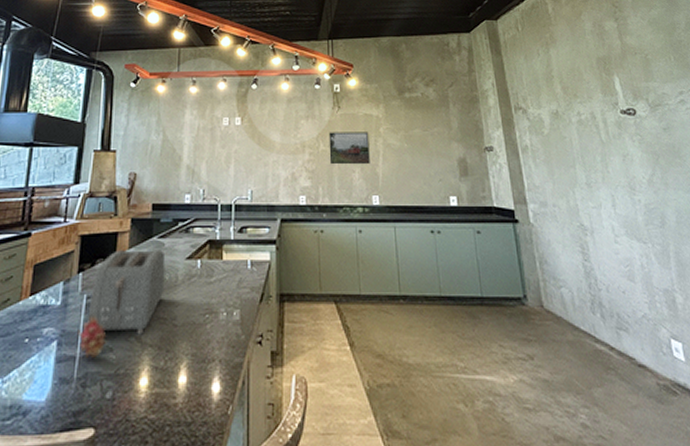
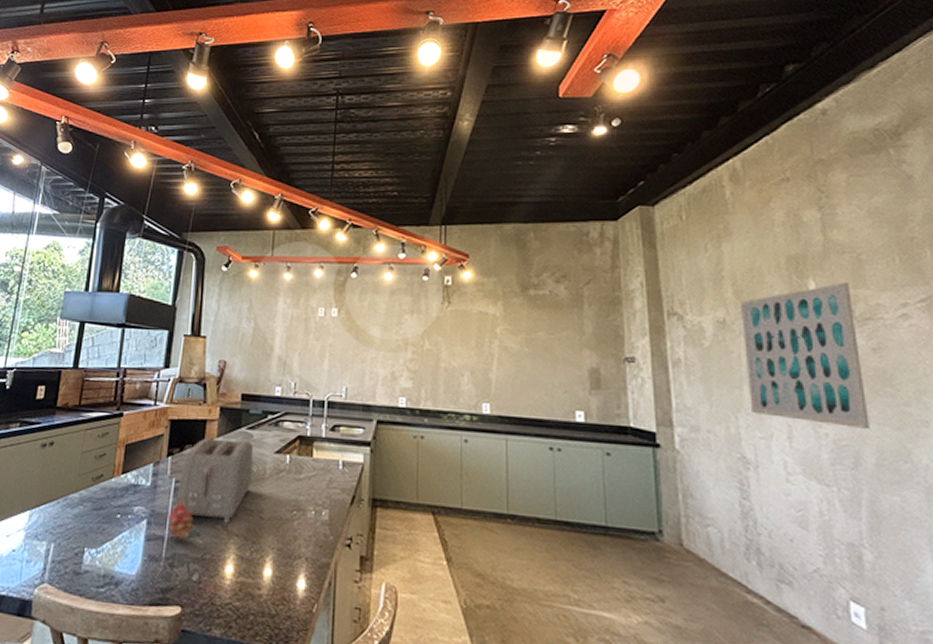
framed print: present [328,132,370,165] -> none [435,329,483,369]
wall art: none [567,77,669,193] -> present [739,282,870,429]

